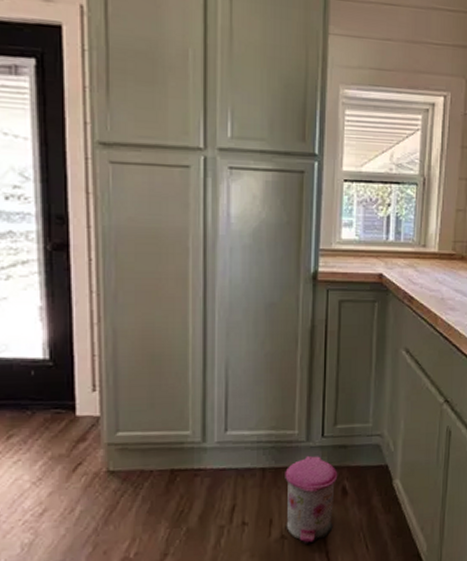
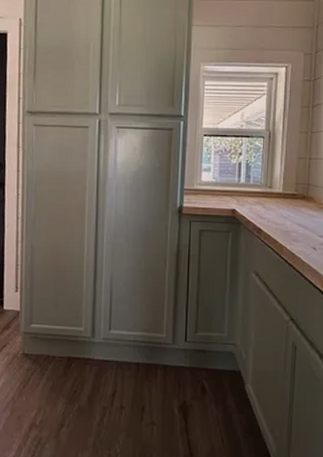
trash can: present [285,455,338,545] -> none [155,356,198,432]

